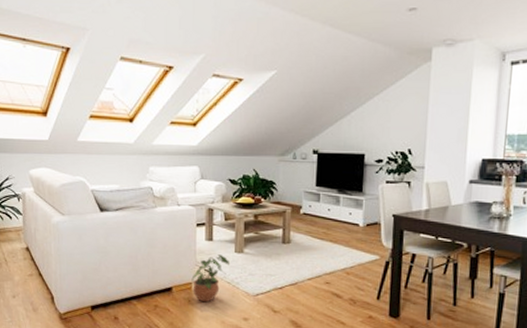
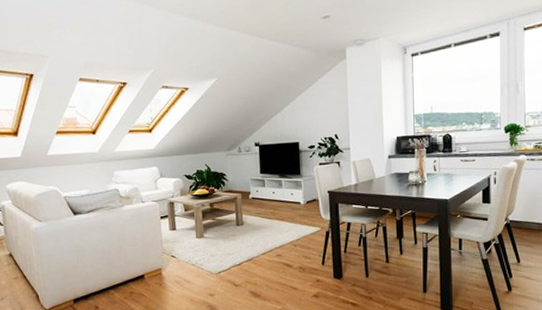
potted plant: present [191,254,229,303] -> none [160,241,192,285]

